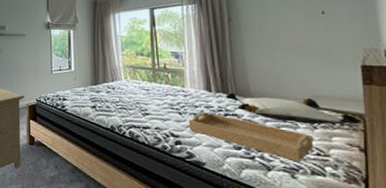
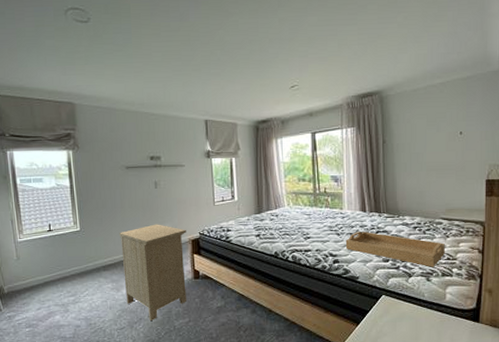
pillow: present [227,92,364,125] -> none [379,210,484,234]

